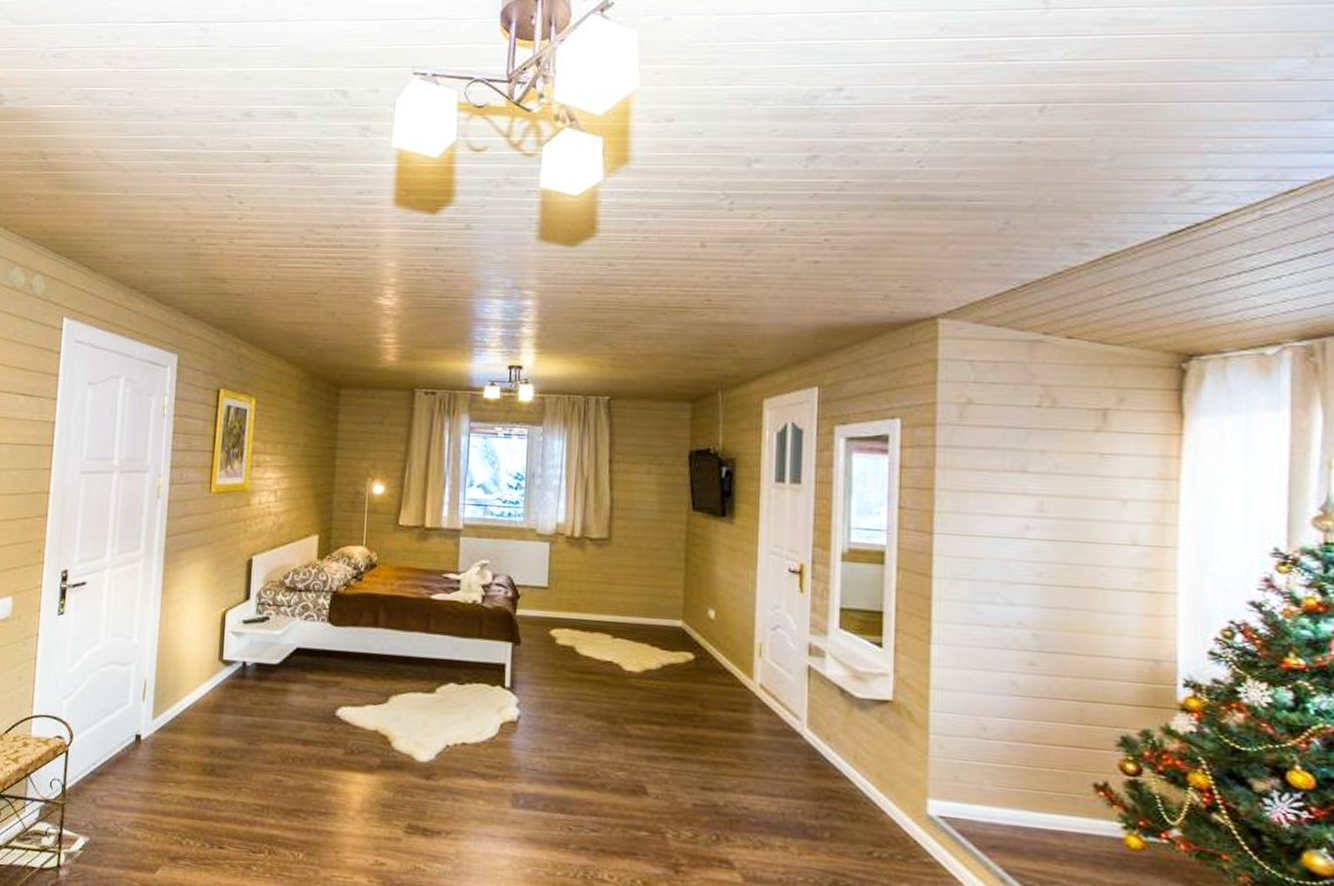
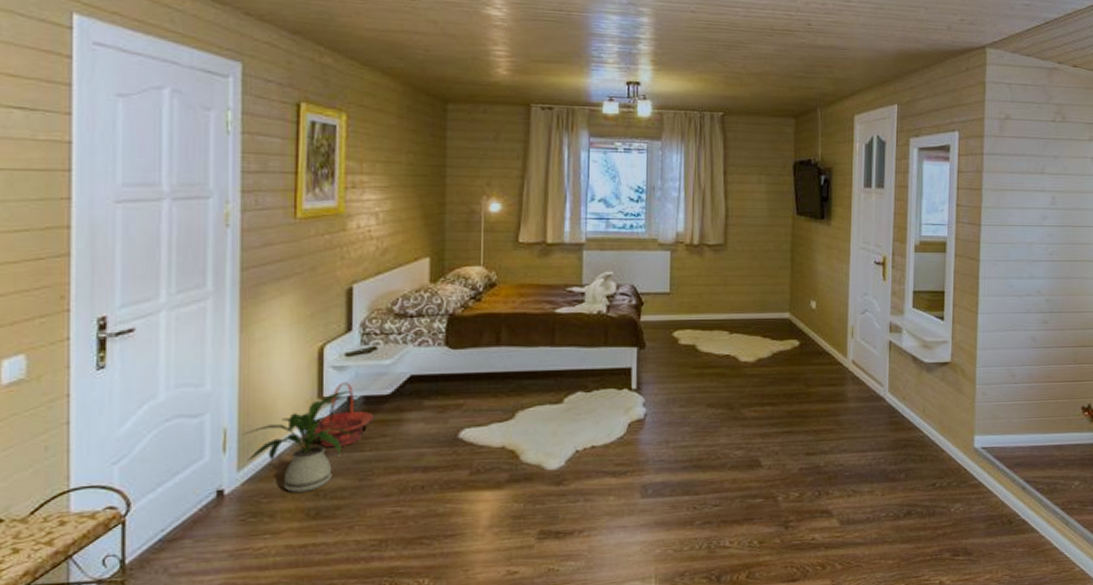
house plant: none [158,656,248,748] -> present [242,391,356,493]
basket: none [214,648,264,709] -> present [314,382,375,448]

